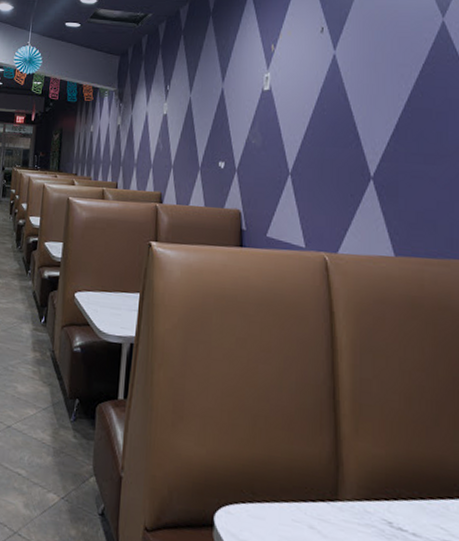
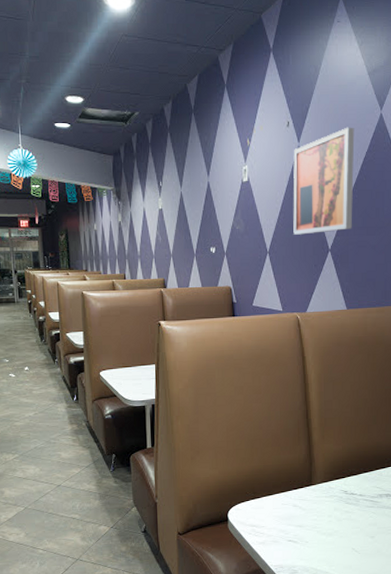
wall art: none [324,35,407,157] -> present [293,127,355,235]

